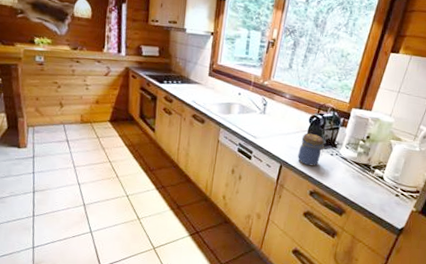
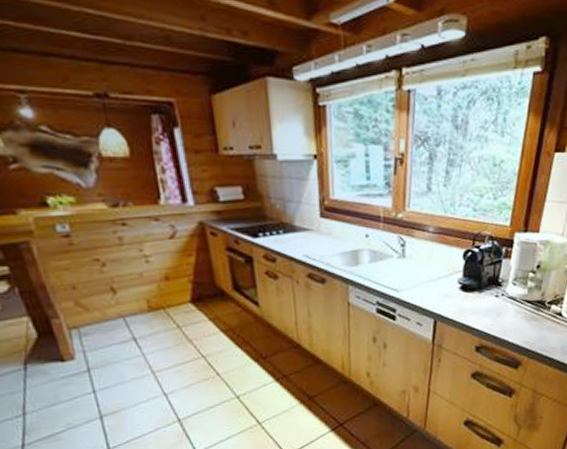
jar: present [298,133,326,166] -> none [454,273,487,316]

